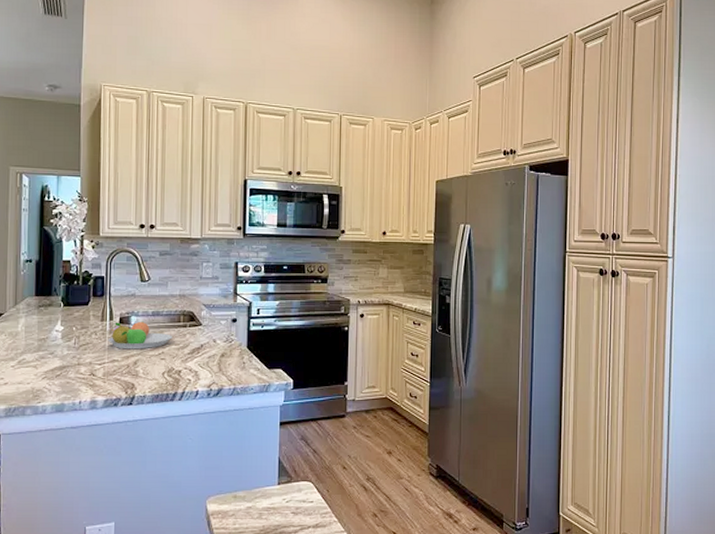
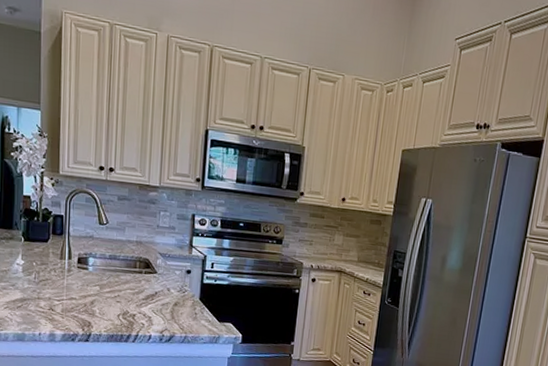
fruit bowl: present [108,321,172,350] -> none [66,261,128,291]

